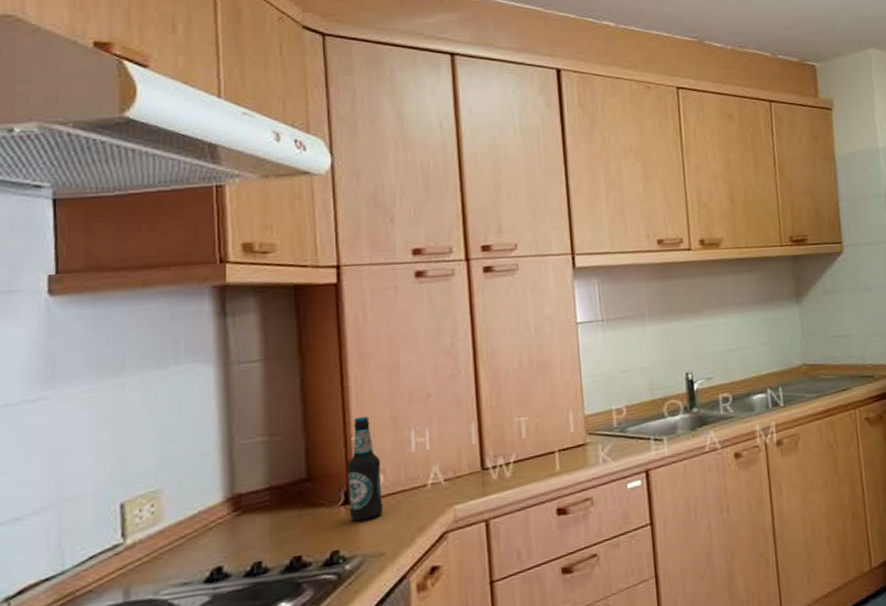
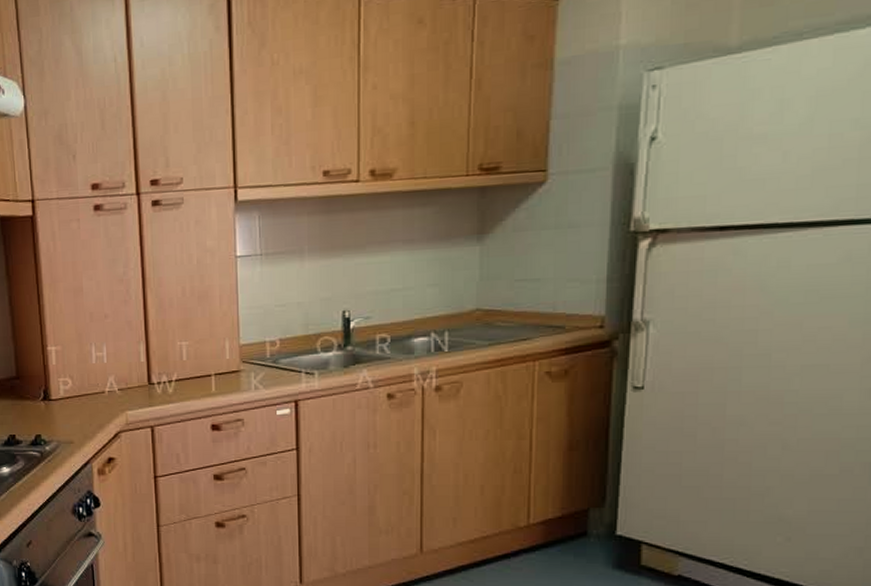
bottle: present [348,415,383,521] -> none [45,330,72,414]

